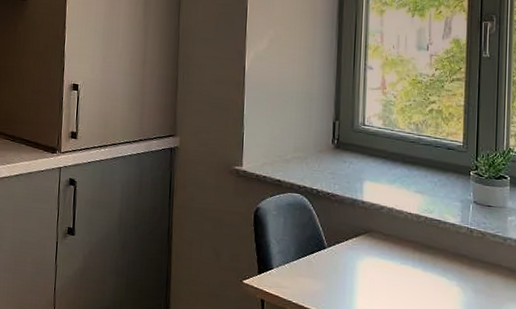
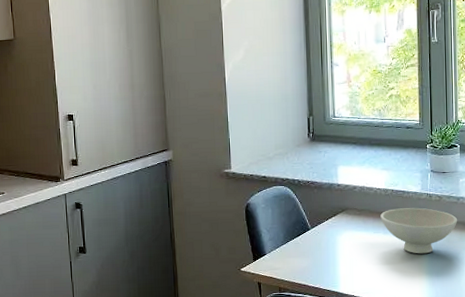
bowl: none [410,239,504,298] -> present [380,208,458,254]

